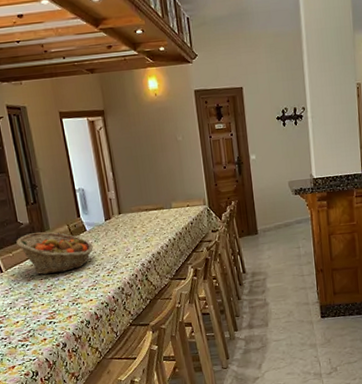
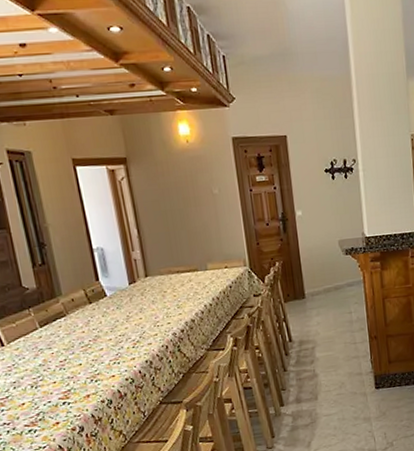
fruit basket: present [16,231,93,275] -> none [20,297,115,348]

